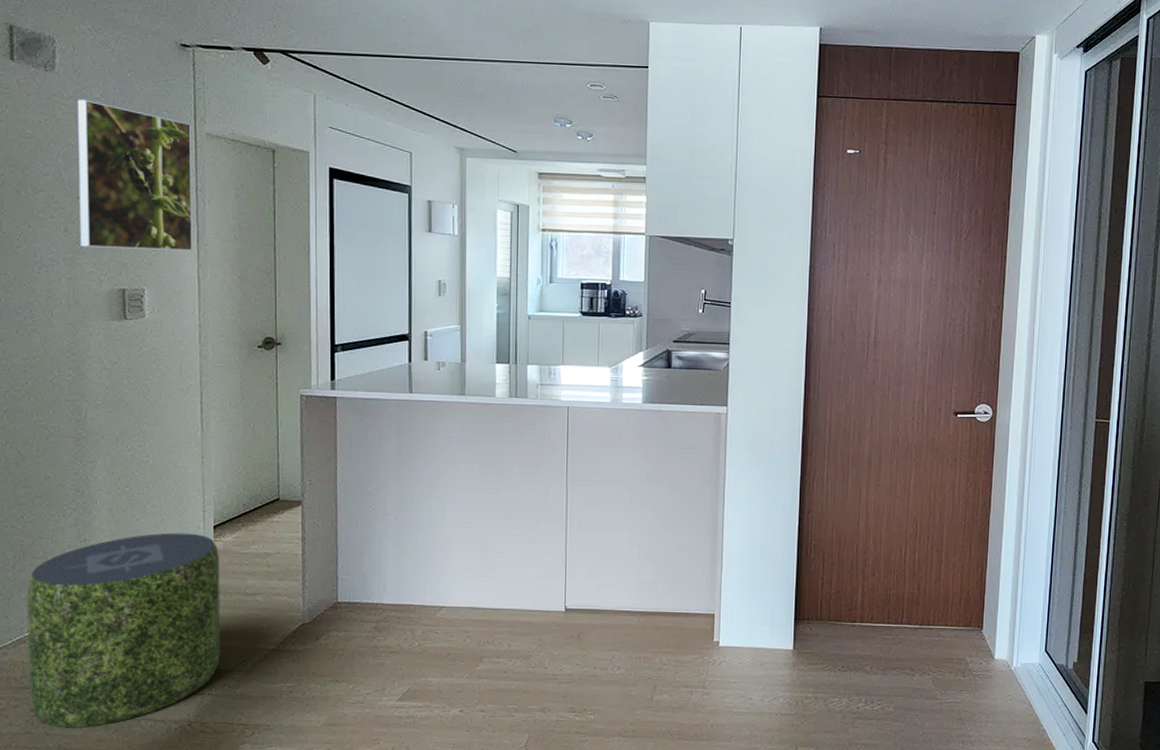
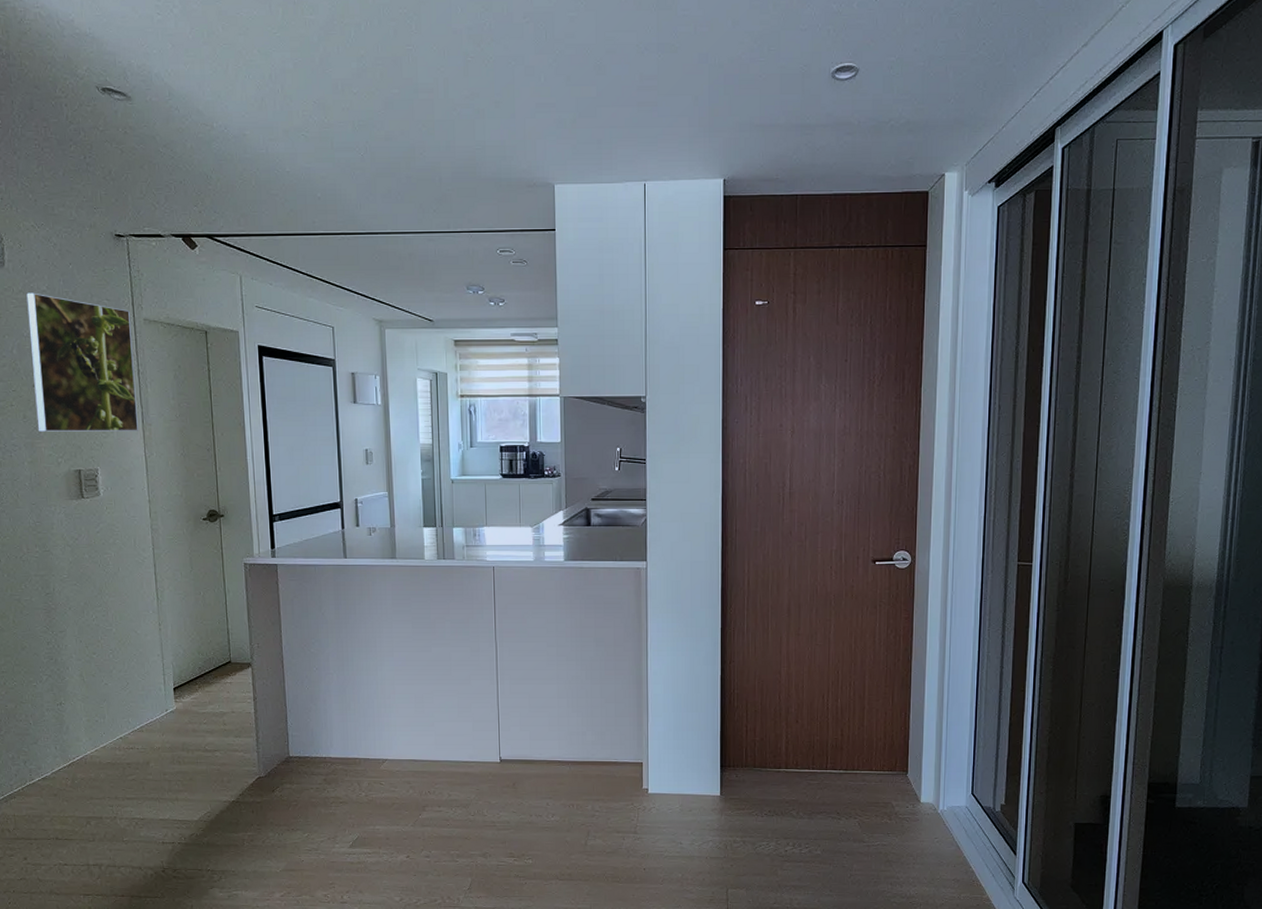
pouf: present [27,532,220,728] -> none [13,695,187,875]

